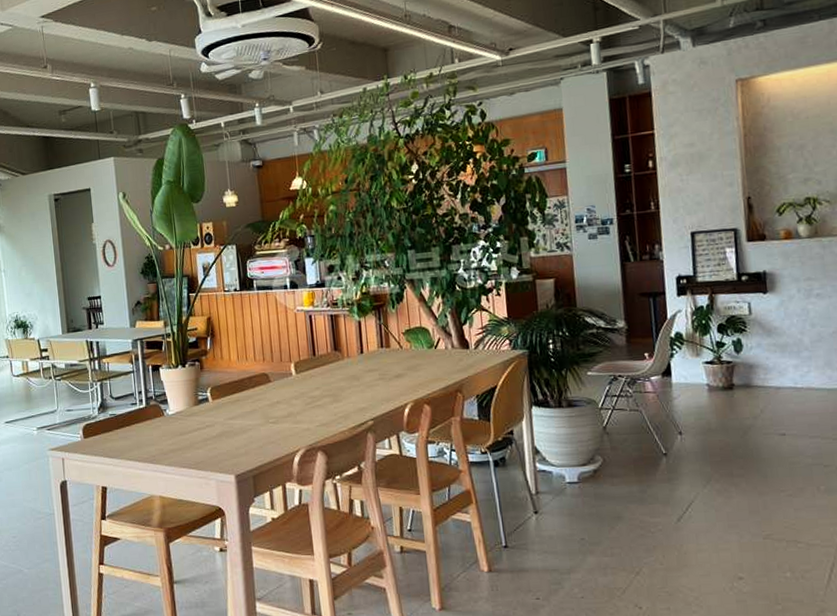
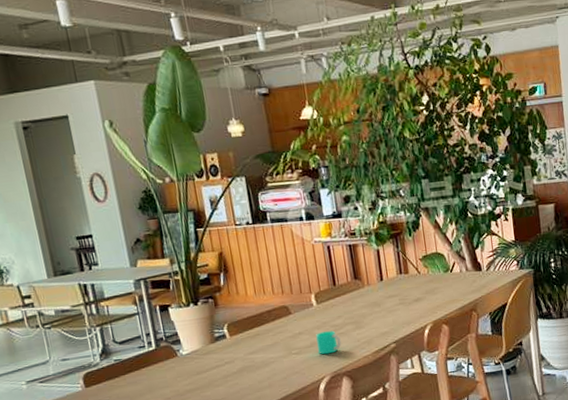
cup: none [293,402,318,426] -> present [316,331,342,355]

